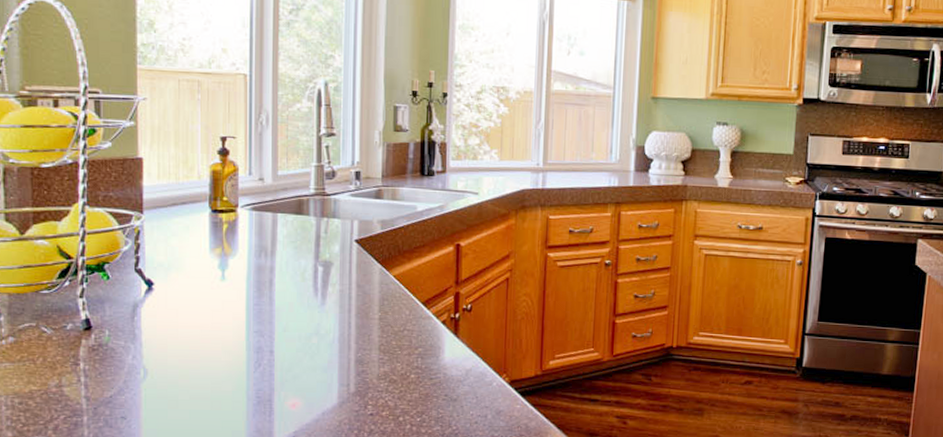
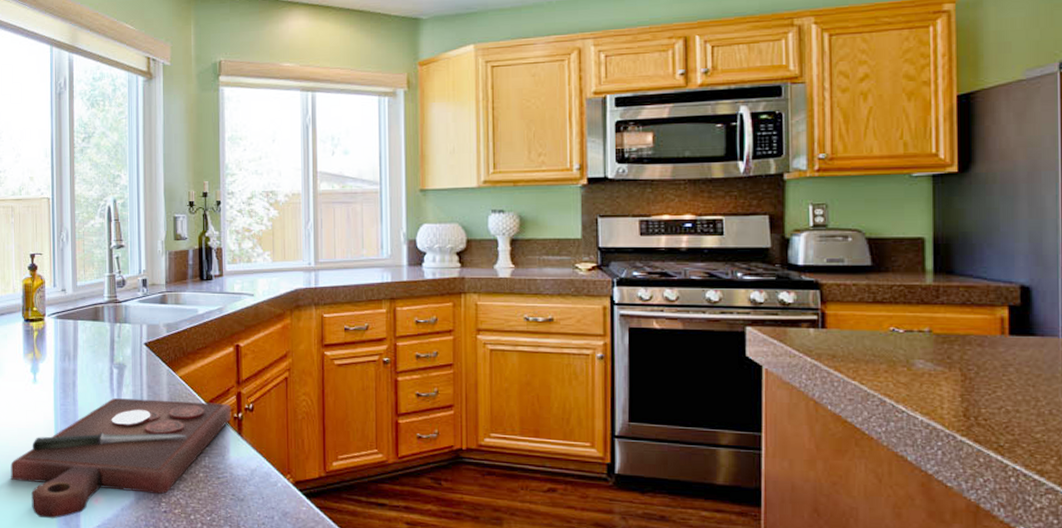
cutting board: none [191,298,448,427] -> present [10,398,231,519]

